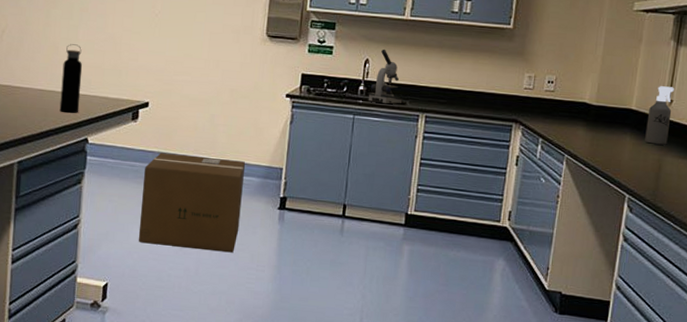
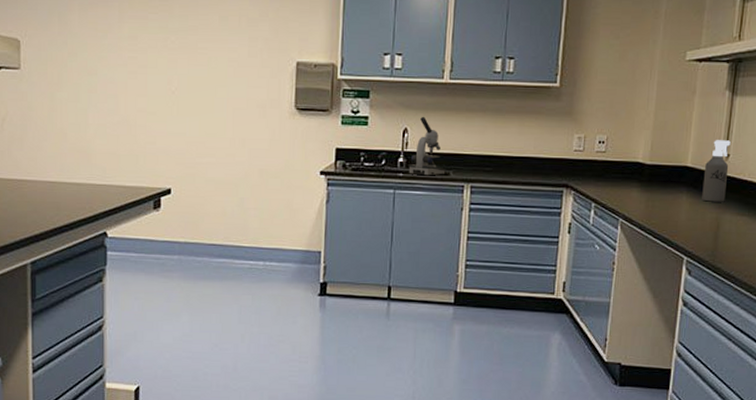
water bottle: present [59,44,83,114] -> none [73,129,95,206]
box: present [138,152,245,253] -> none [169,242,280,346]

